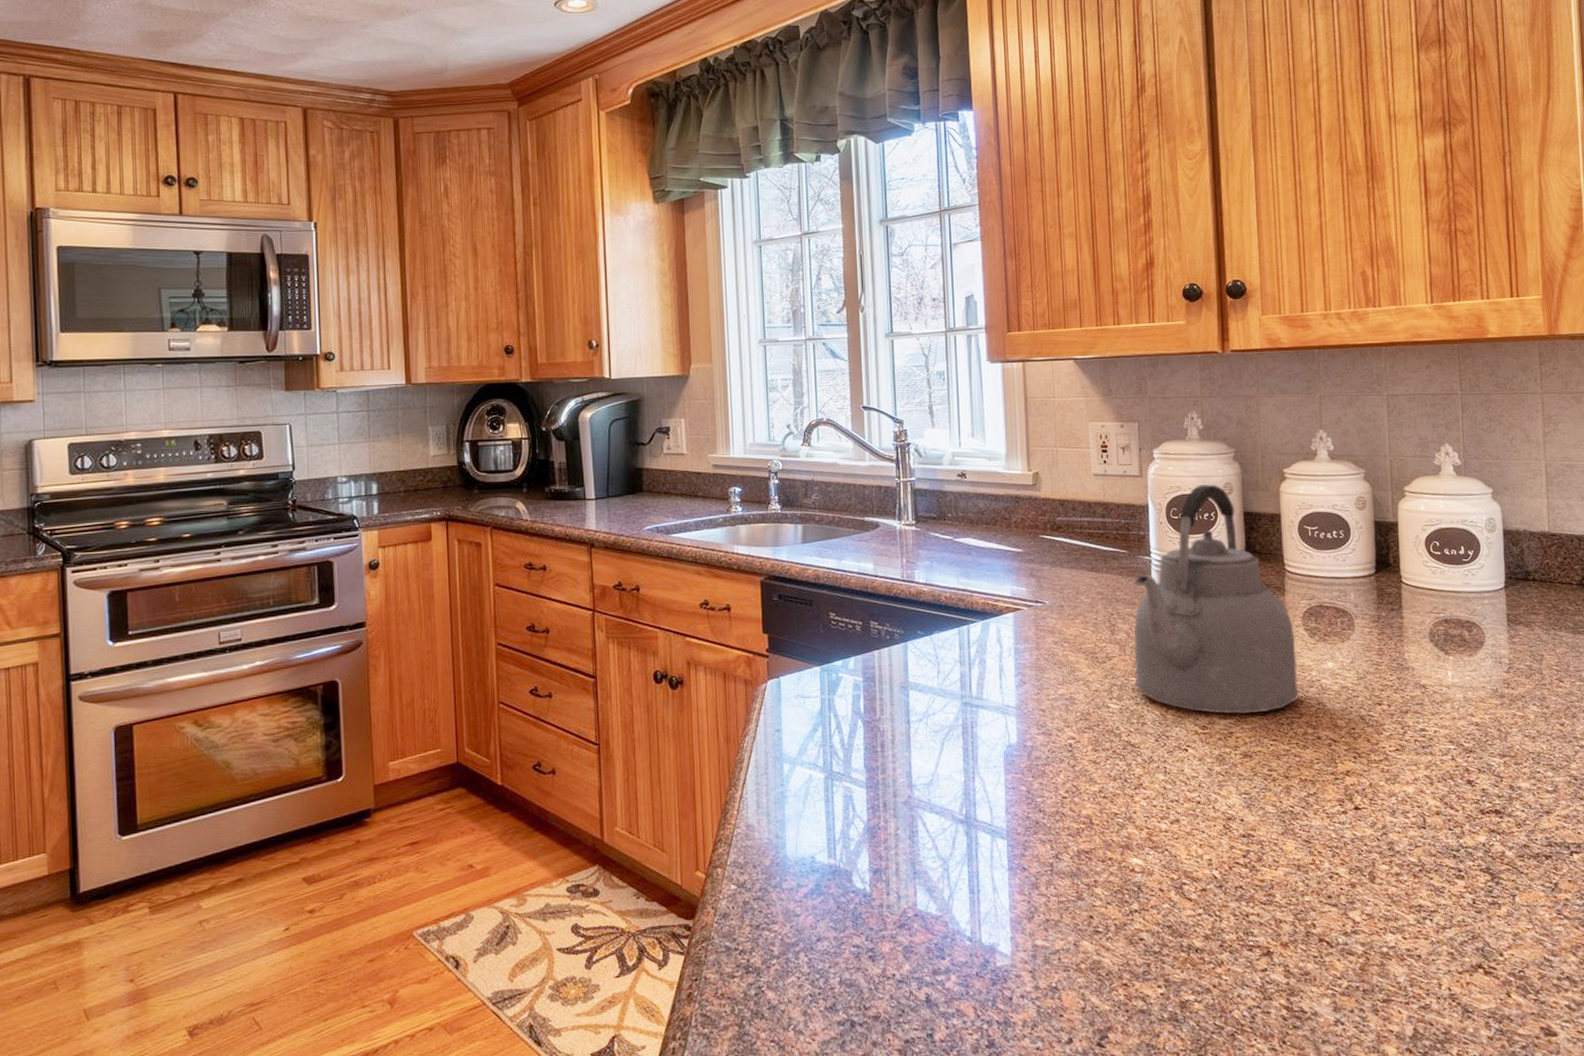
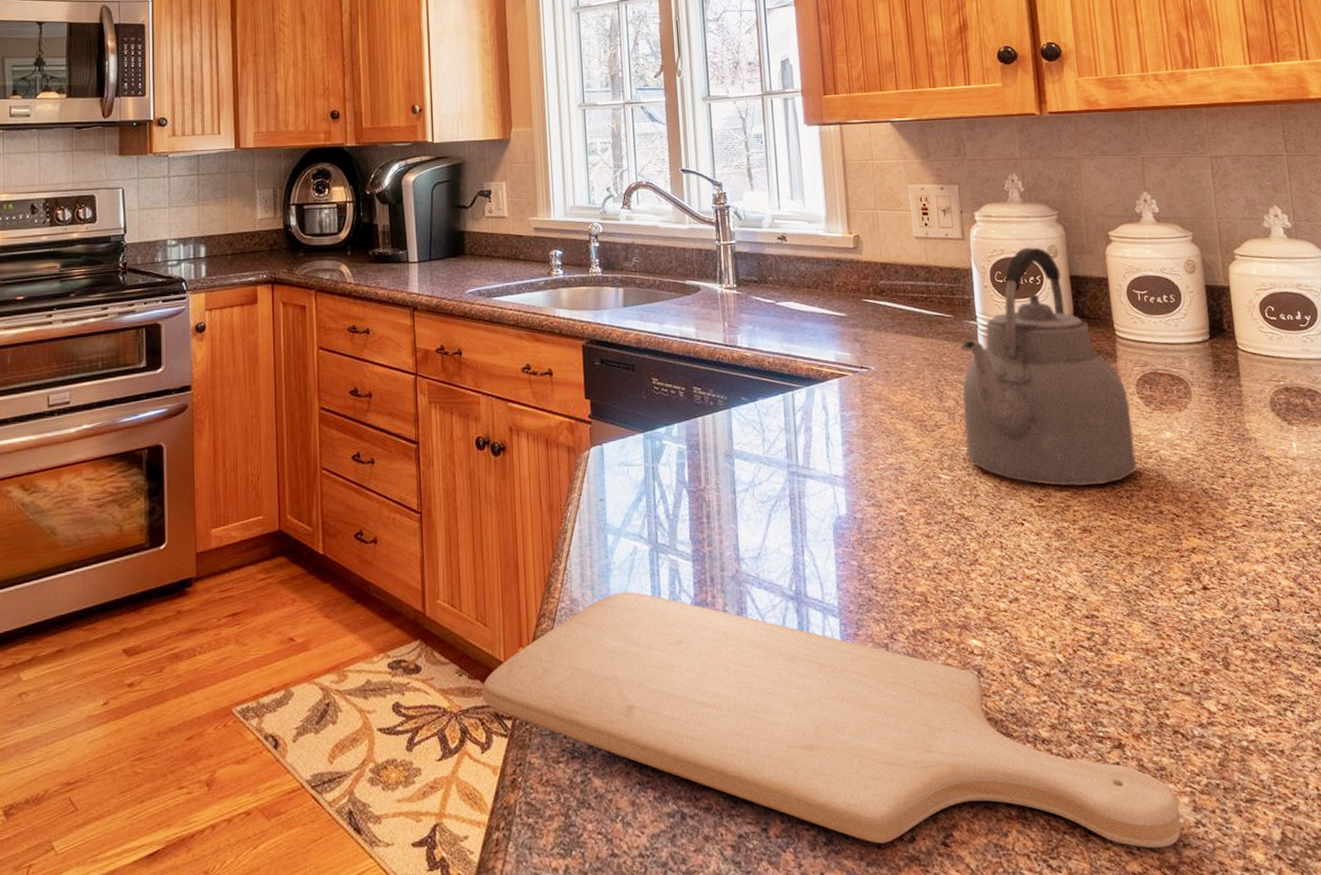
chopping board: none [658,817,1321,1046] -> present [481,592,1181,849]

